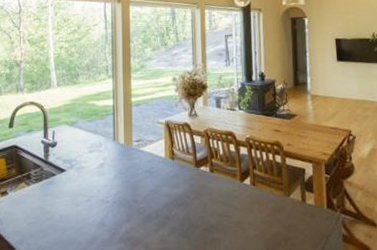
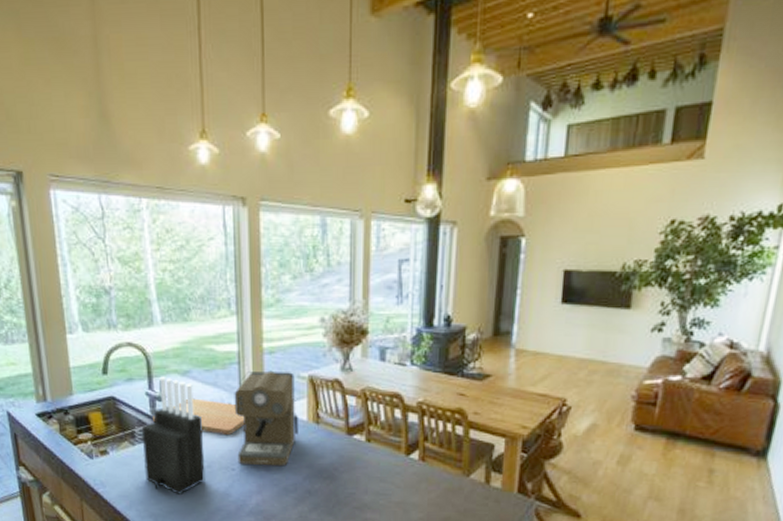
knife block: none [36,127,85,227] -> present [142,376,206,495]
cutting board: none [46,143,118,173] -> present [153,398,245,436]
coffee maker: none [109,118,158,198] -> present [234,370,298,467]

